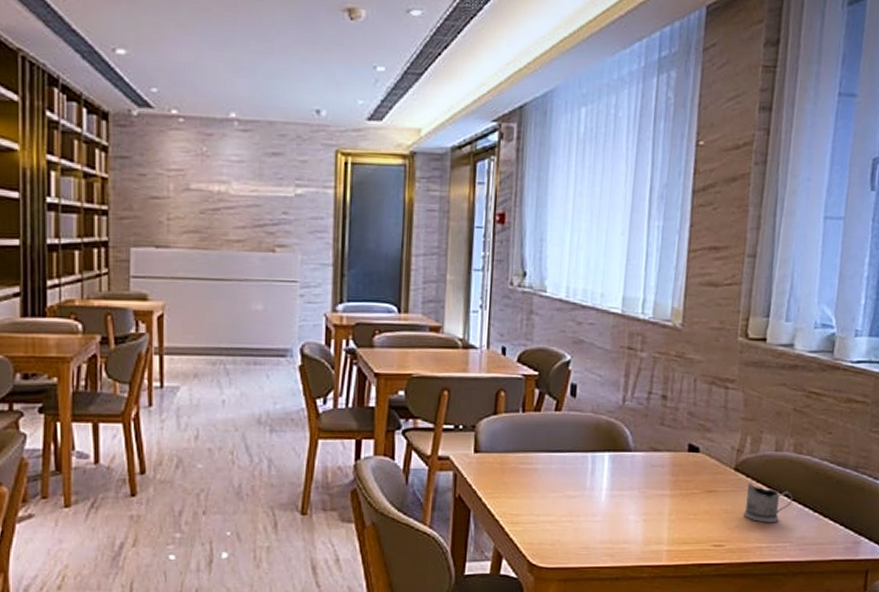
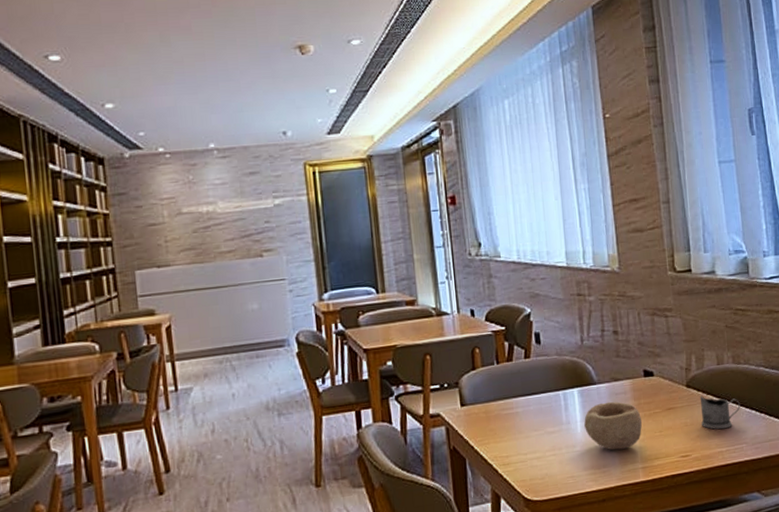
bowl: none [610,473,677,527] -> present [584,401,643,450]

